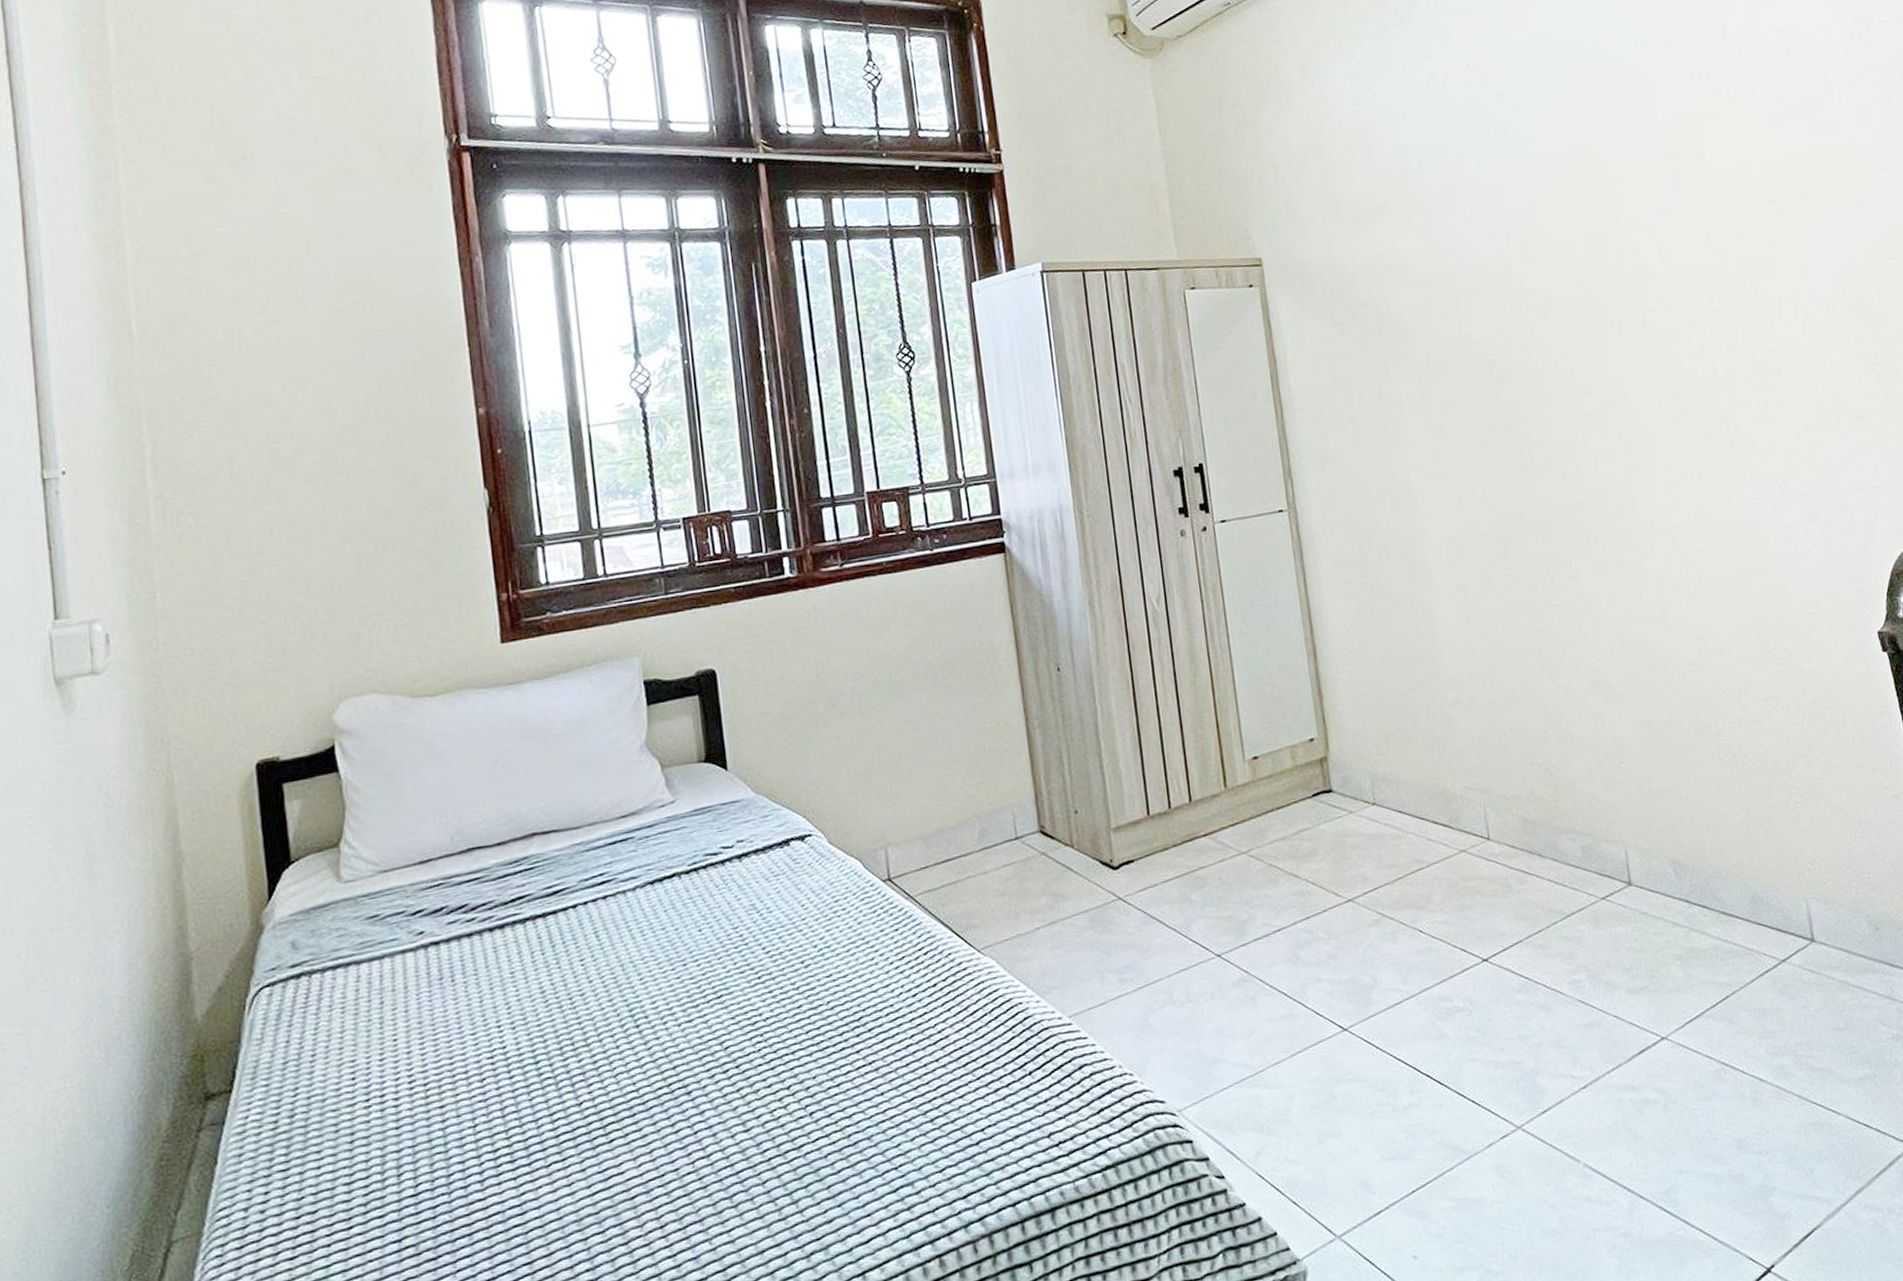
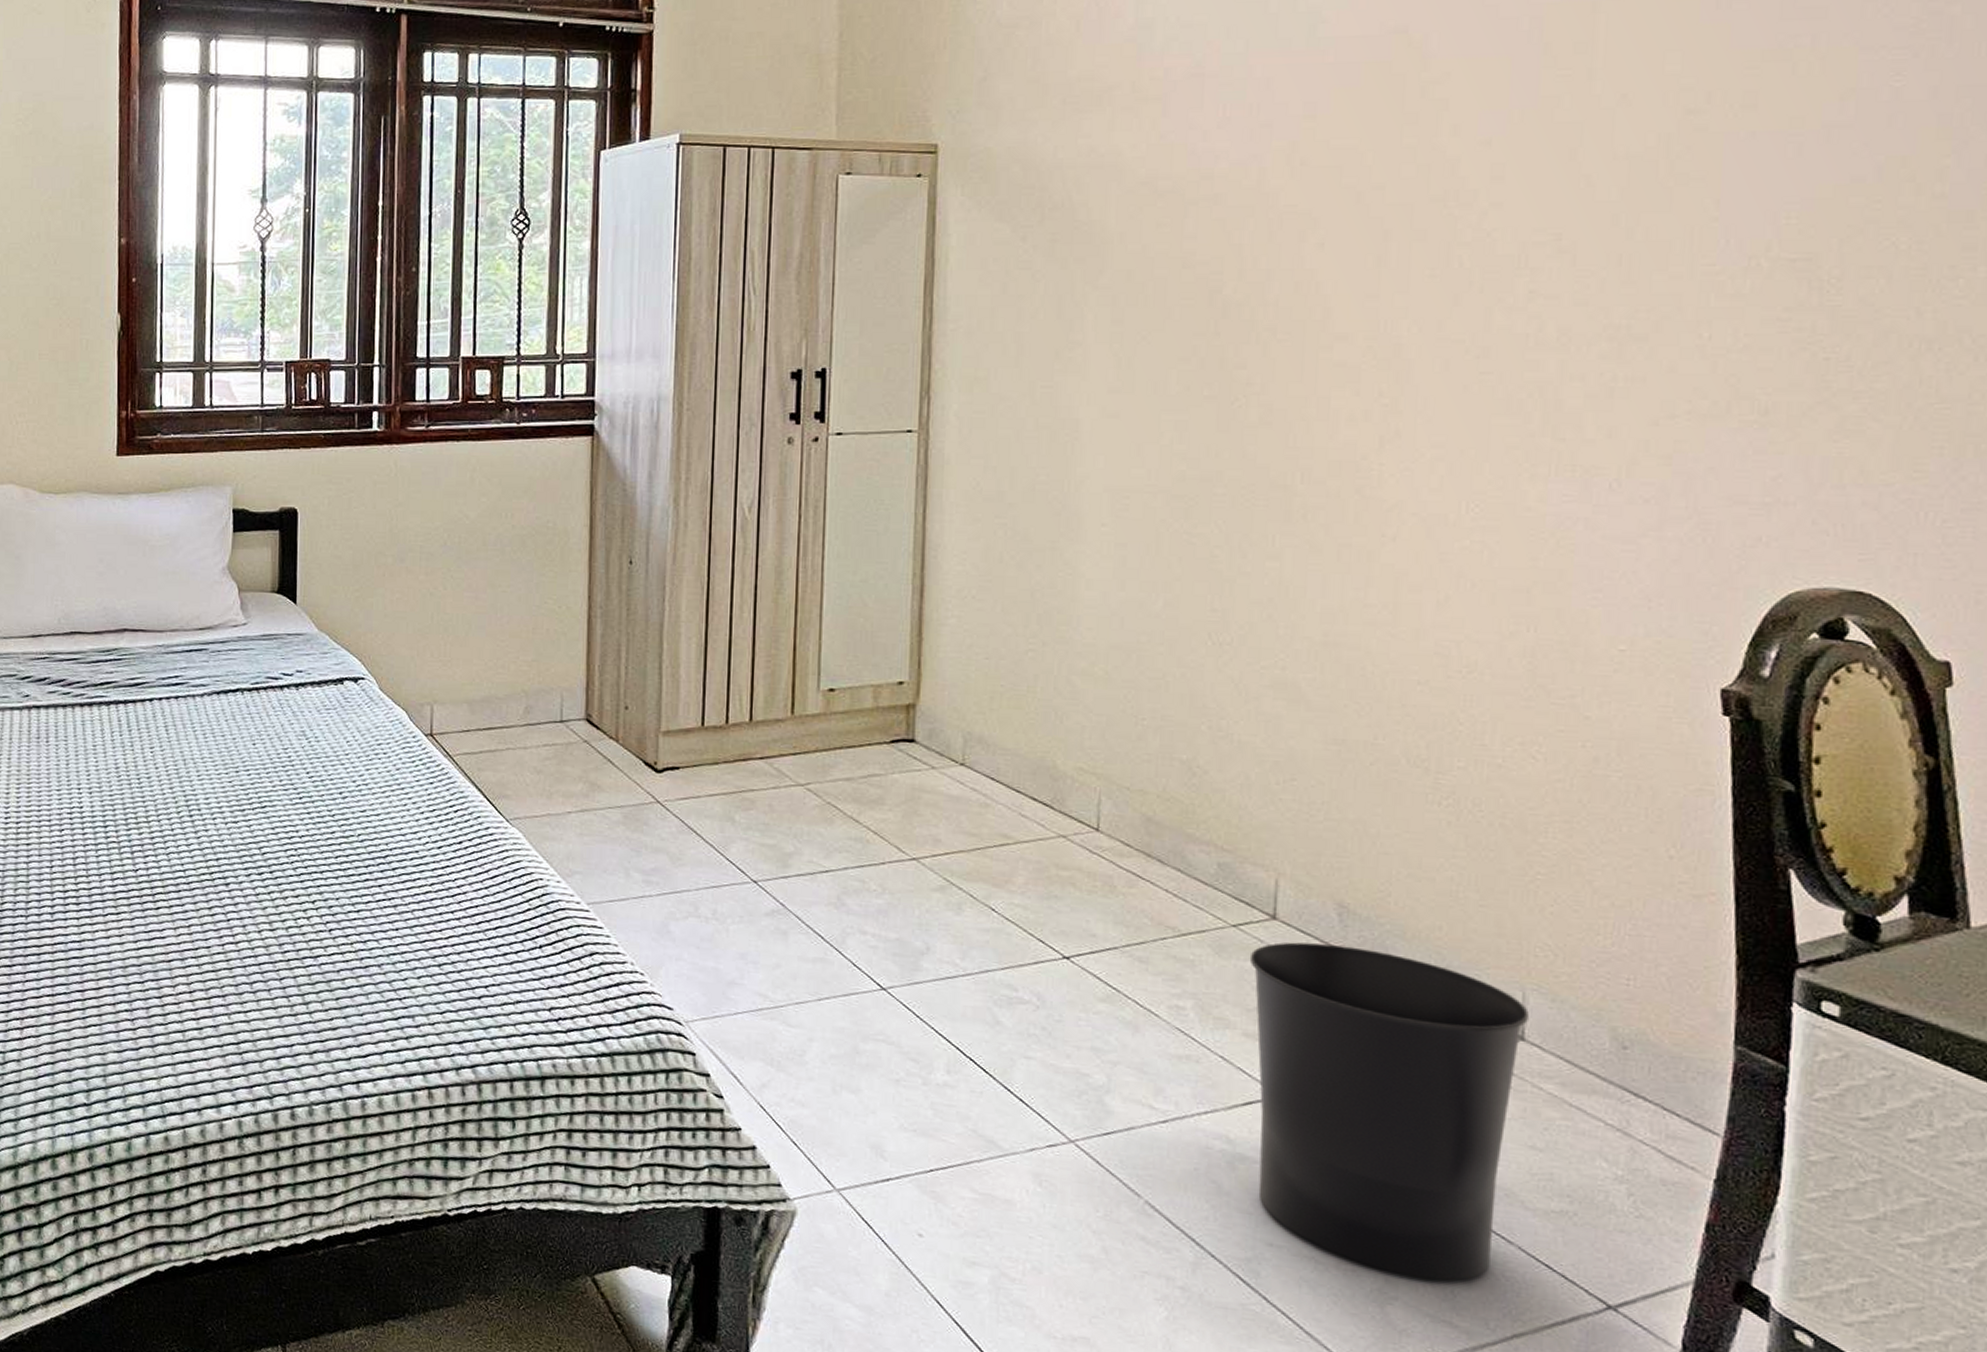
waste bin: none [1619,893,1830,1168] -> present [1249,942,1529,1281]

